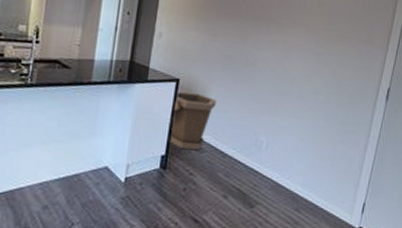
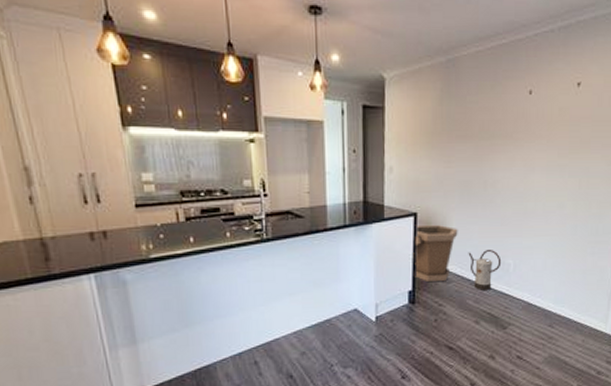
watering can: none [223,124,255,165] -> present [468,250,502,290]

